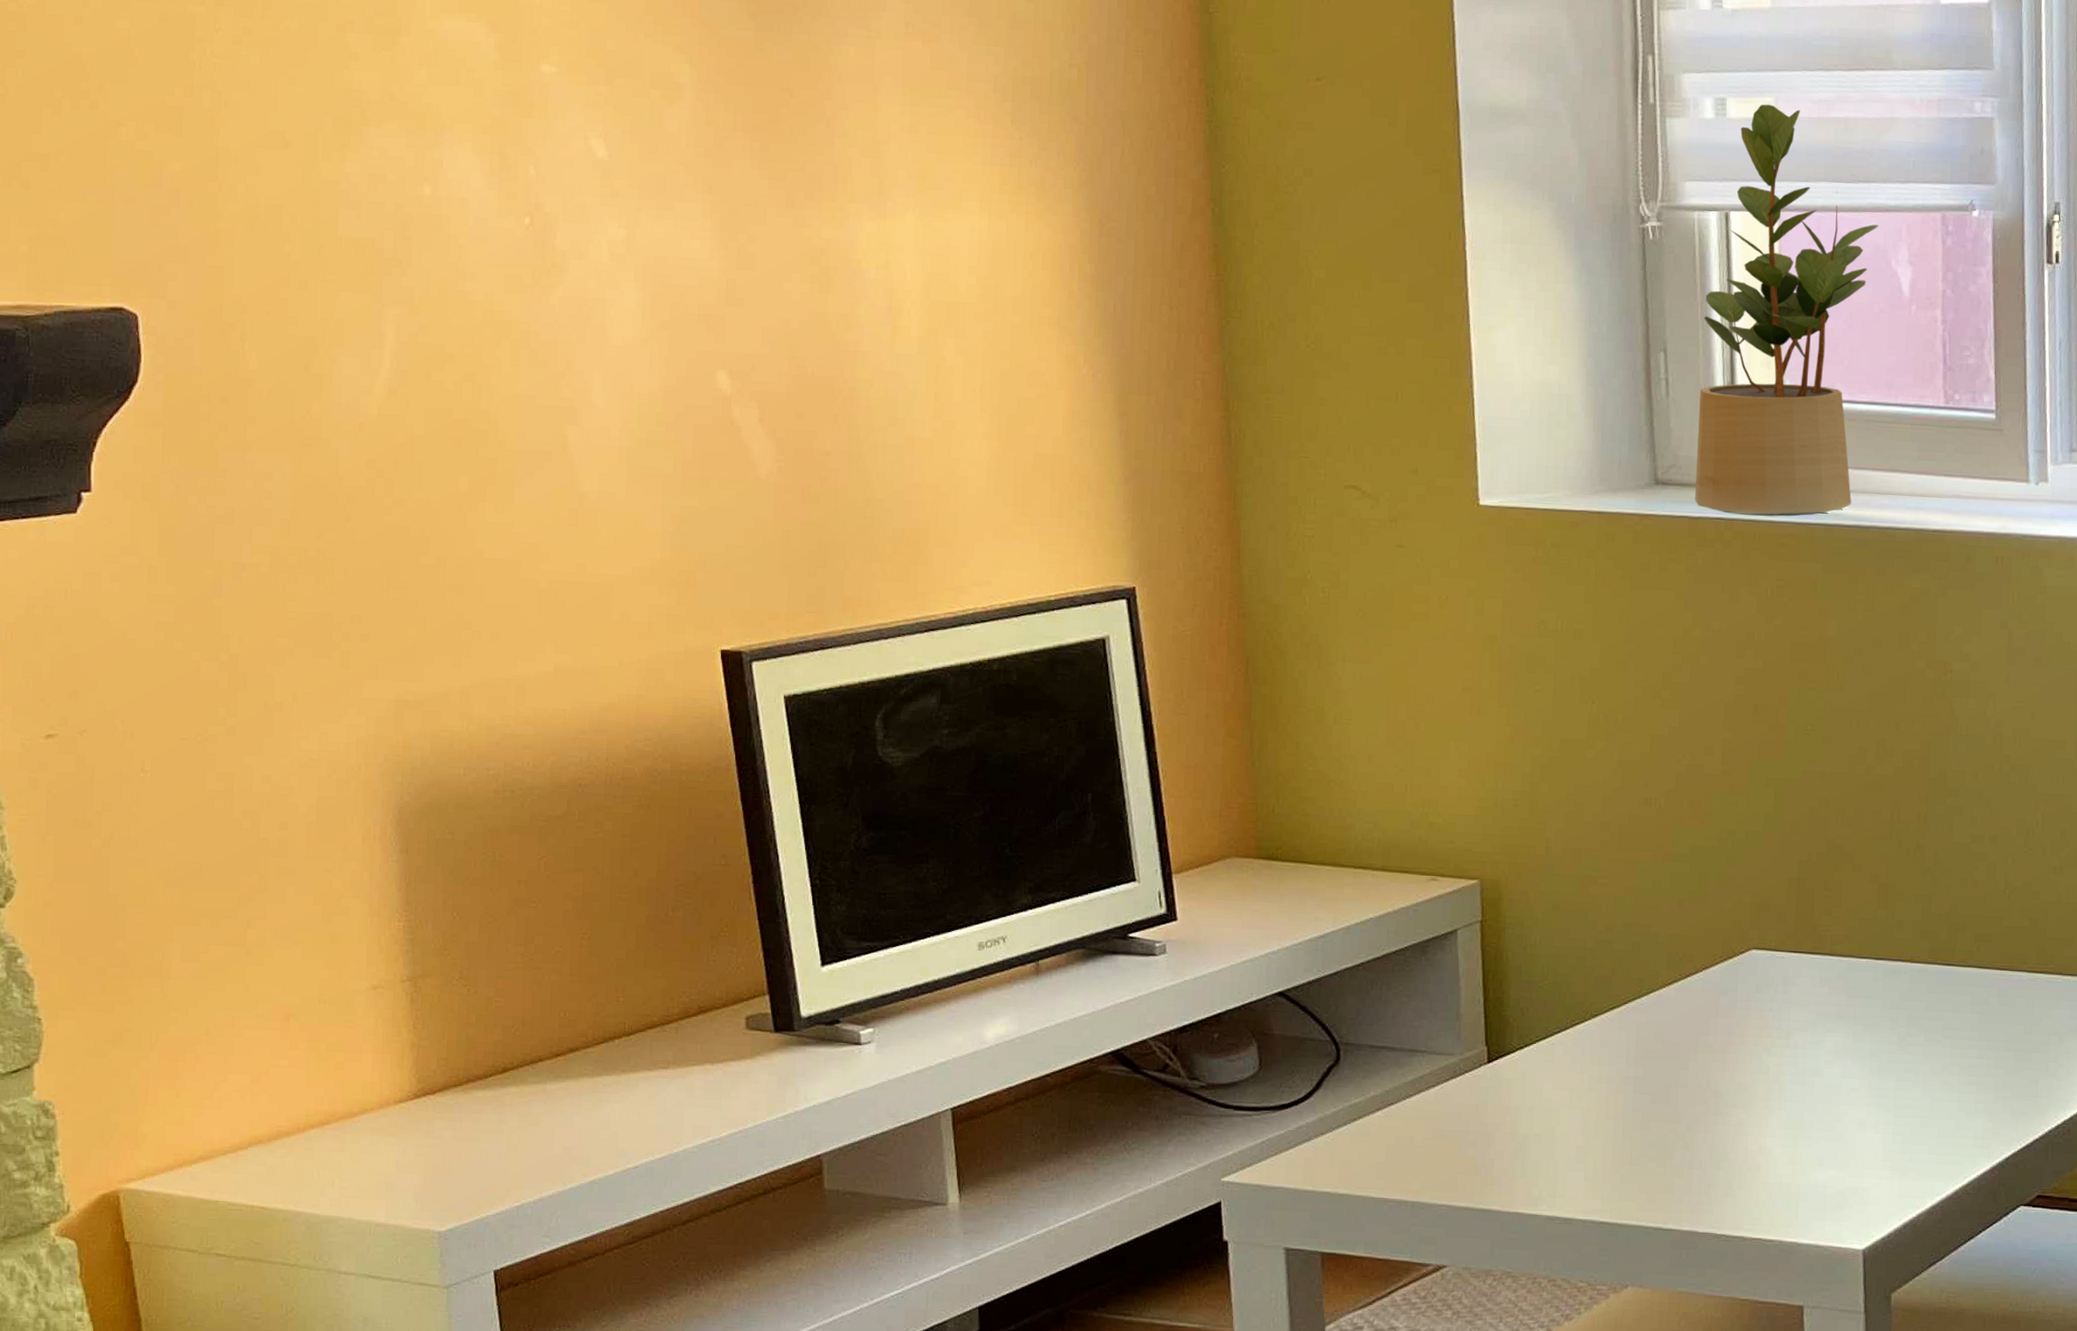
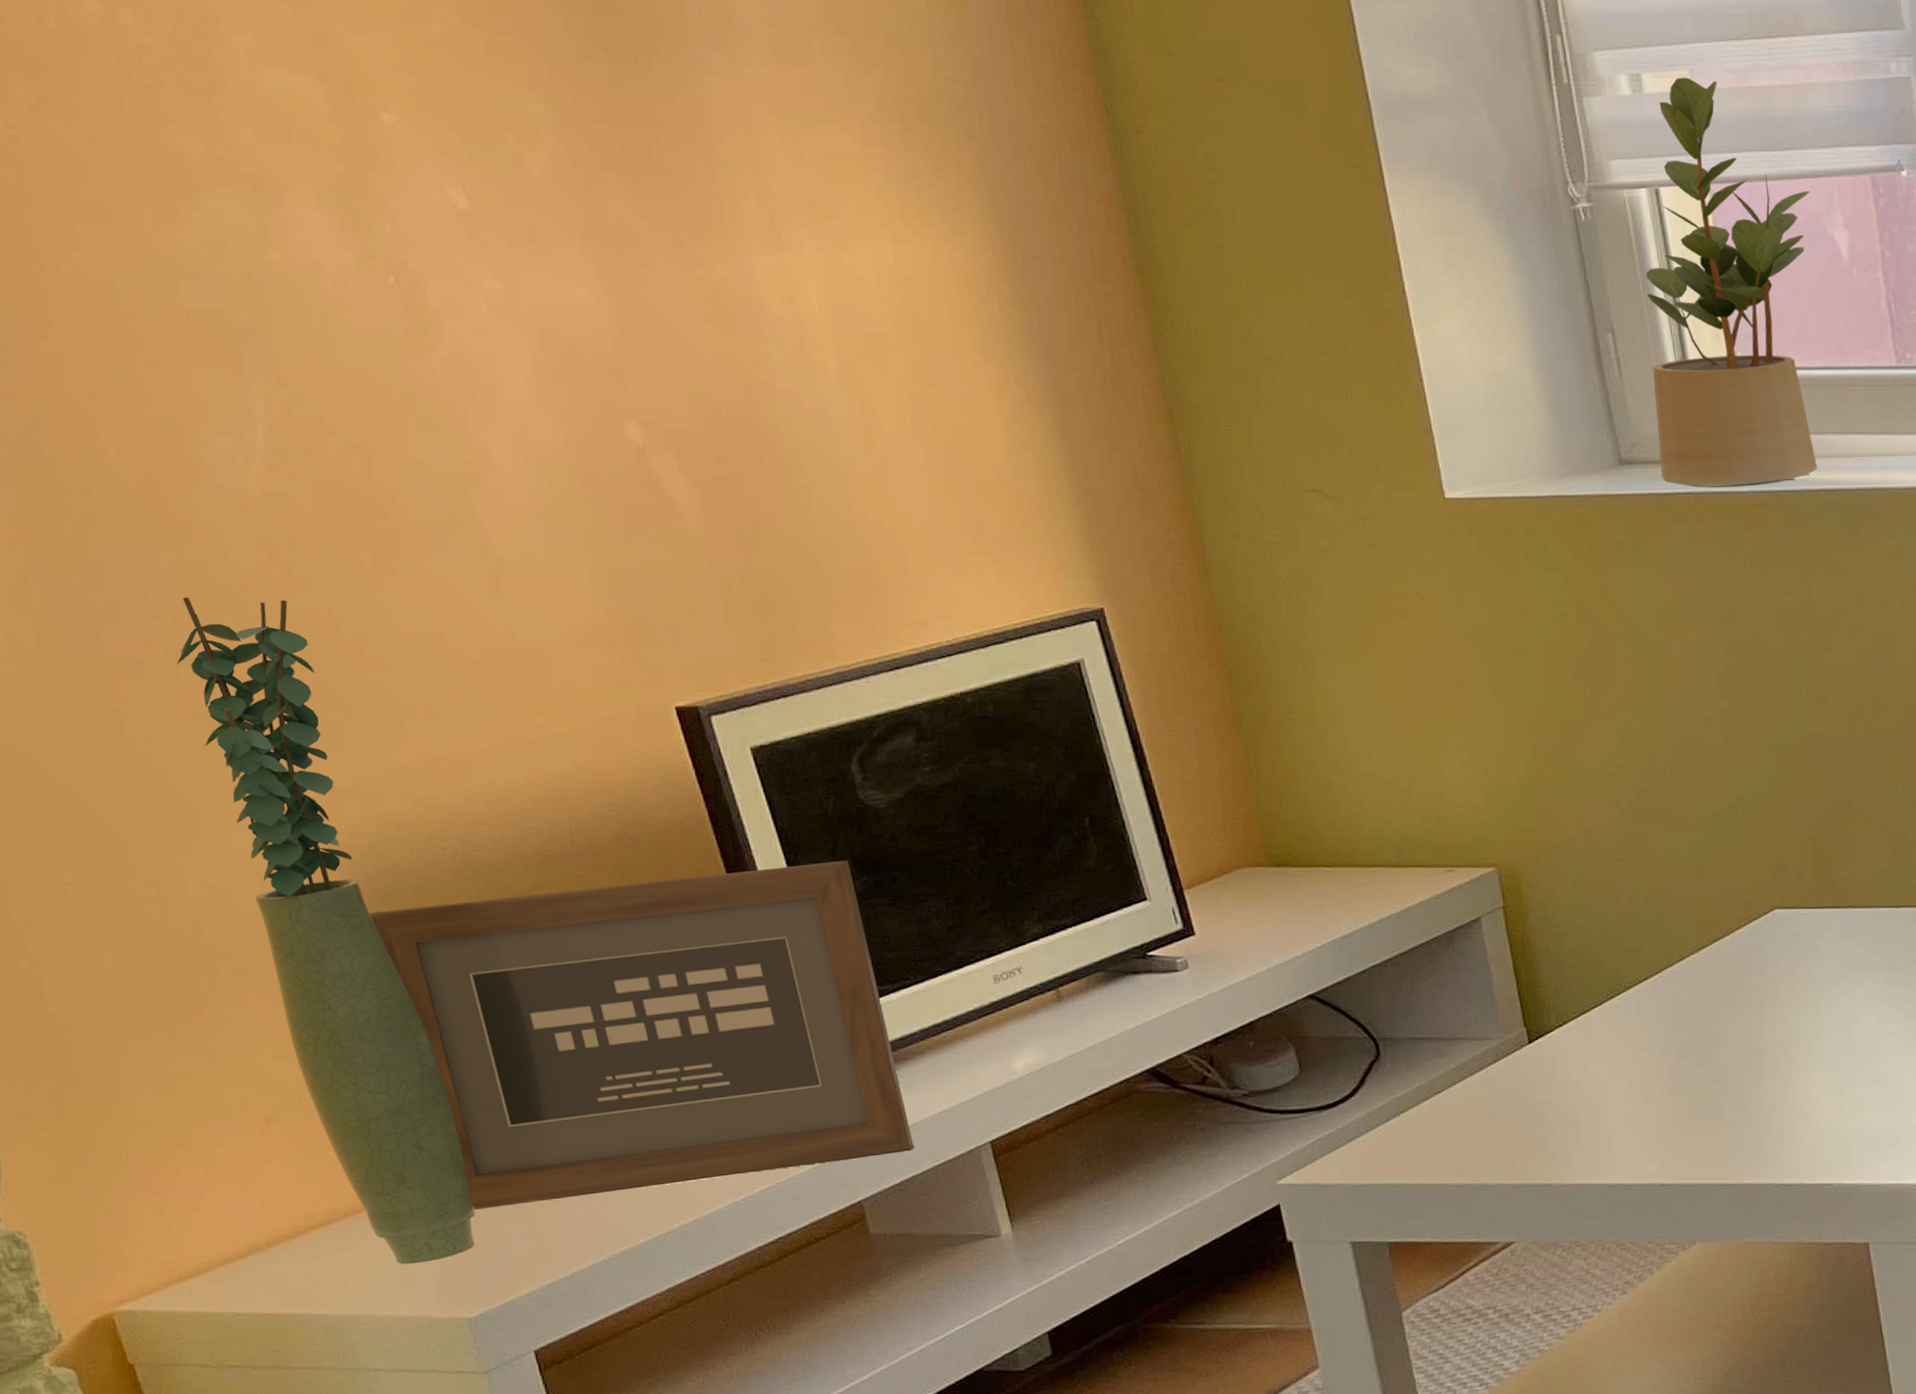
vase: none [278,507,462,1173] -> present [176,597,476,1265]
picture frame: none [411,814,879,1126] -> present [369,860,914,1211]

